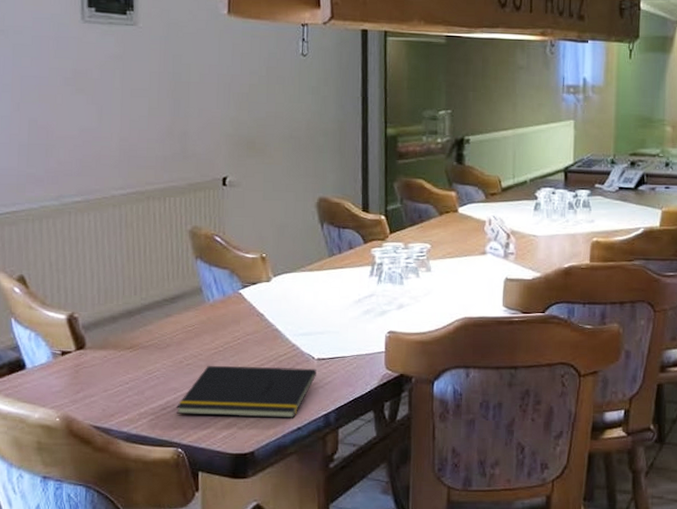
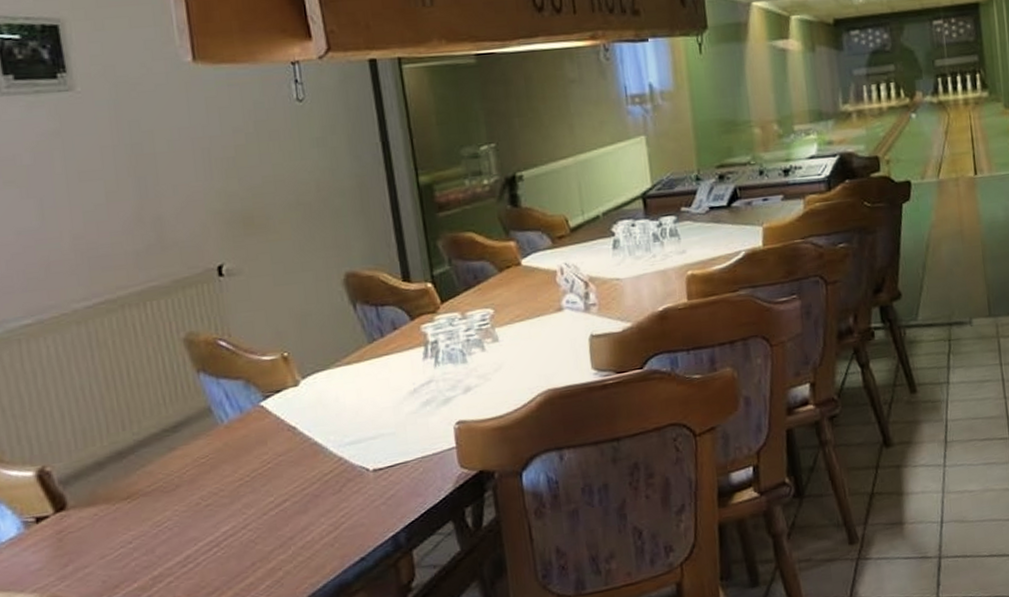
notepad: present [176,365,317,418] -> none [199,482,375,569]

